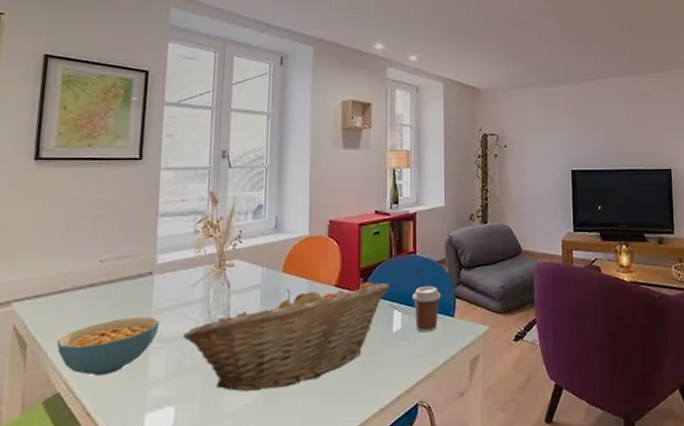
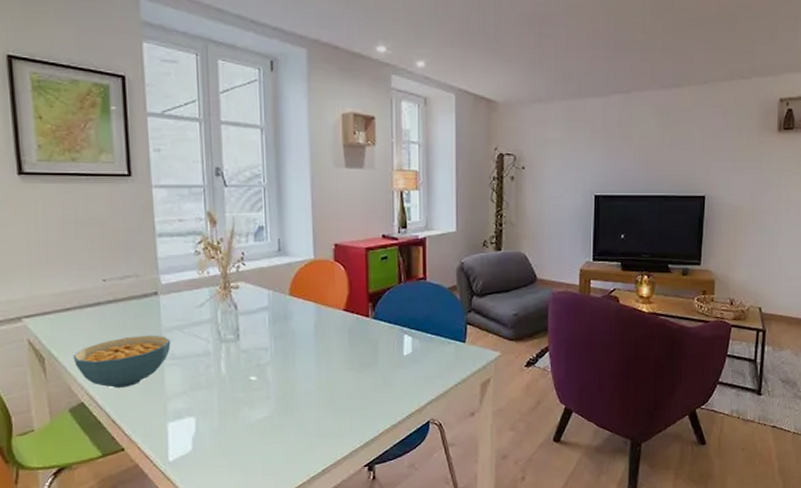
fruit basket: present [182,282,390,392] -> none [195,307,400,406]
coffee cup: present [413,286,442,333] -> none [423,313,453,357]

